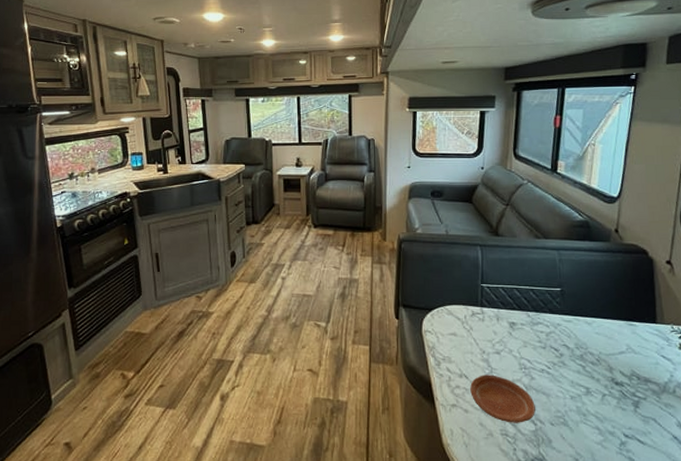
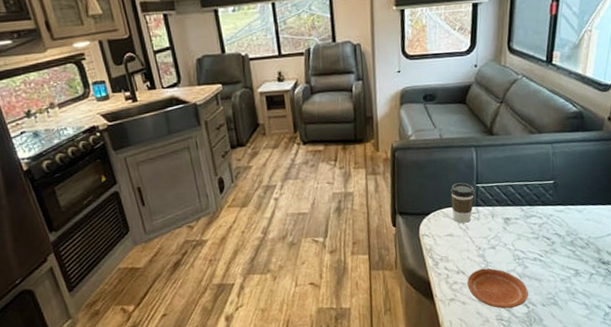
coffee cup: none [455,281,480,323] -> present [450,182,475,224]

